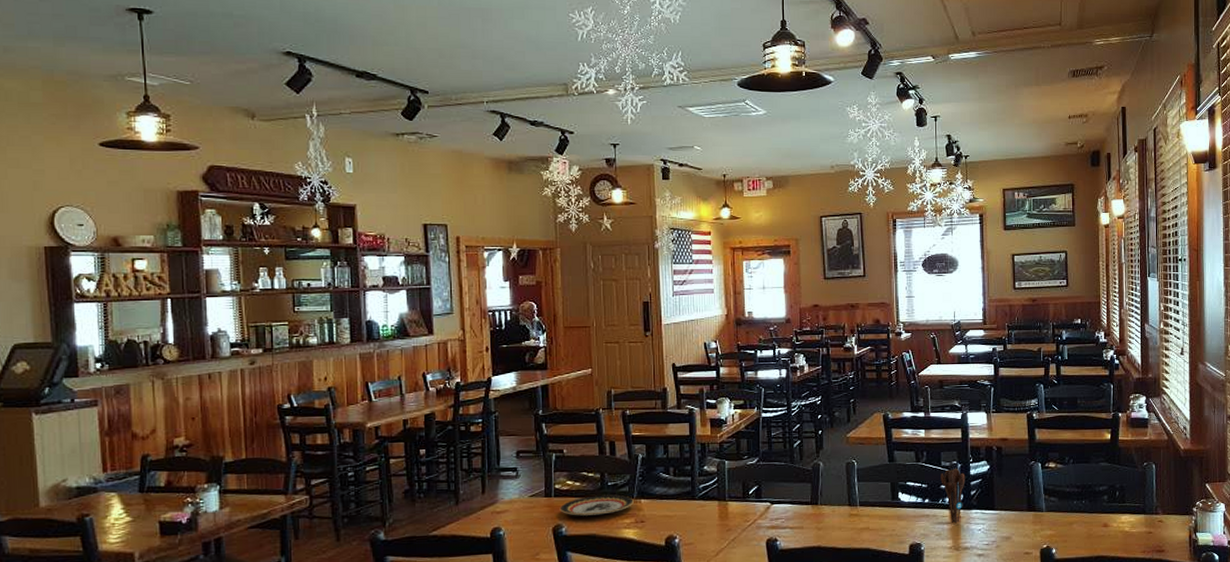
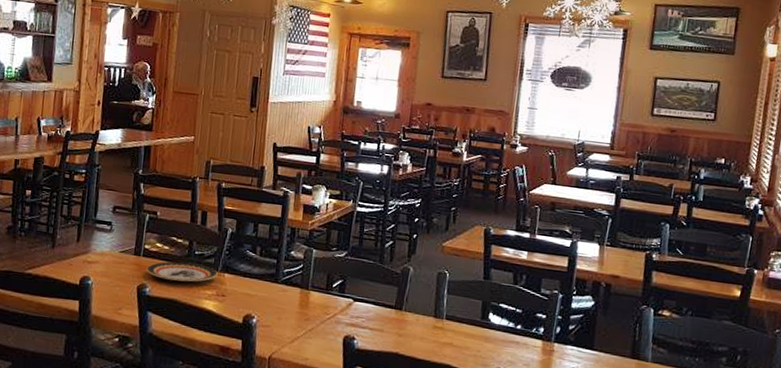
utensil holder: present [941,468,966,524] -> none [537,298,566,357]

